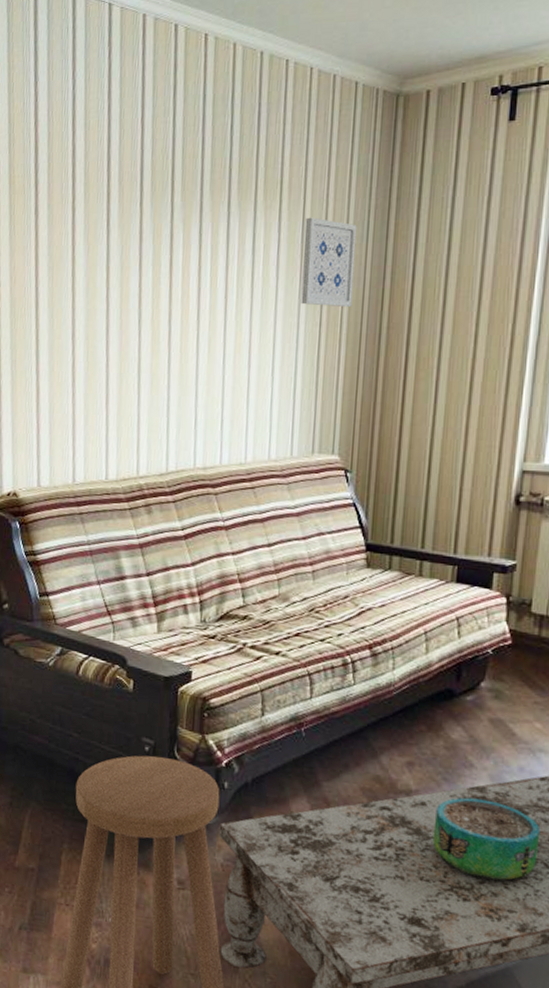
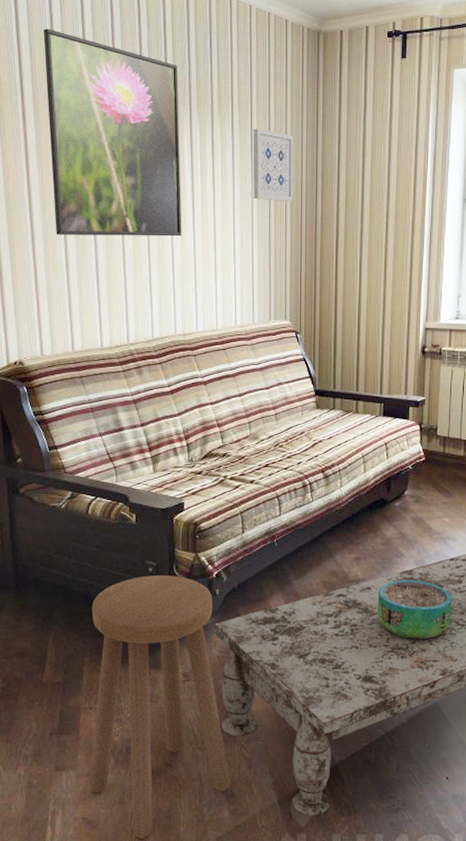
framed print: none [63,110,217,350] -> present [43,28,182,237]

